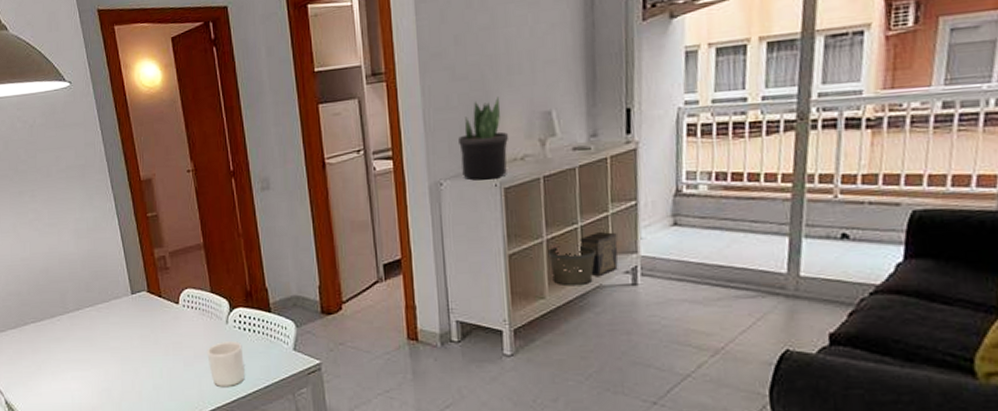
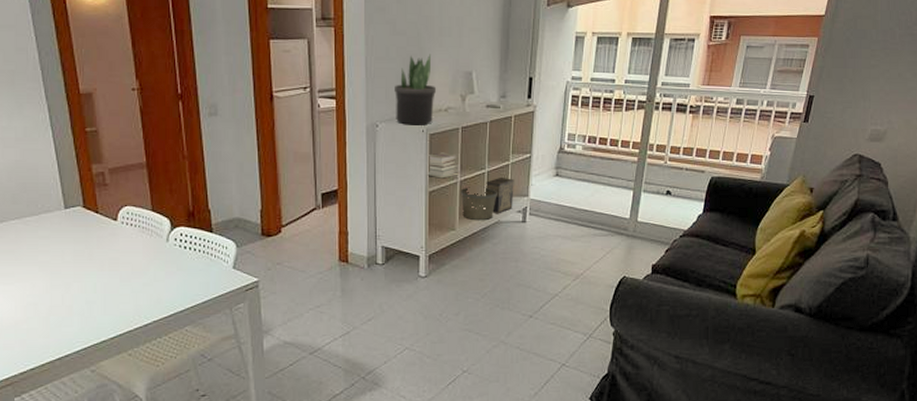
mug: present [207,341,245,386] -> none [145,259,183,301]
books: none [503,207,546,239] -> present [427,152,460,179]

